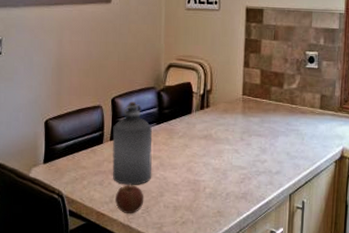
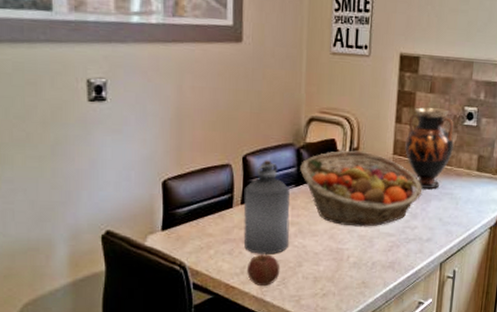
fruit basket: none [161,92,270,161] -> present [300,150,423,227]
vase: none [253,53,298,125] -> present [405,107,454,189]

